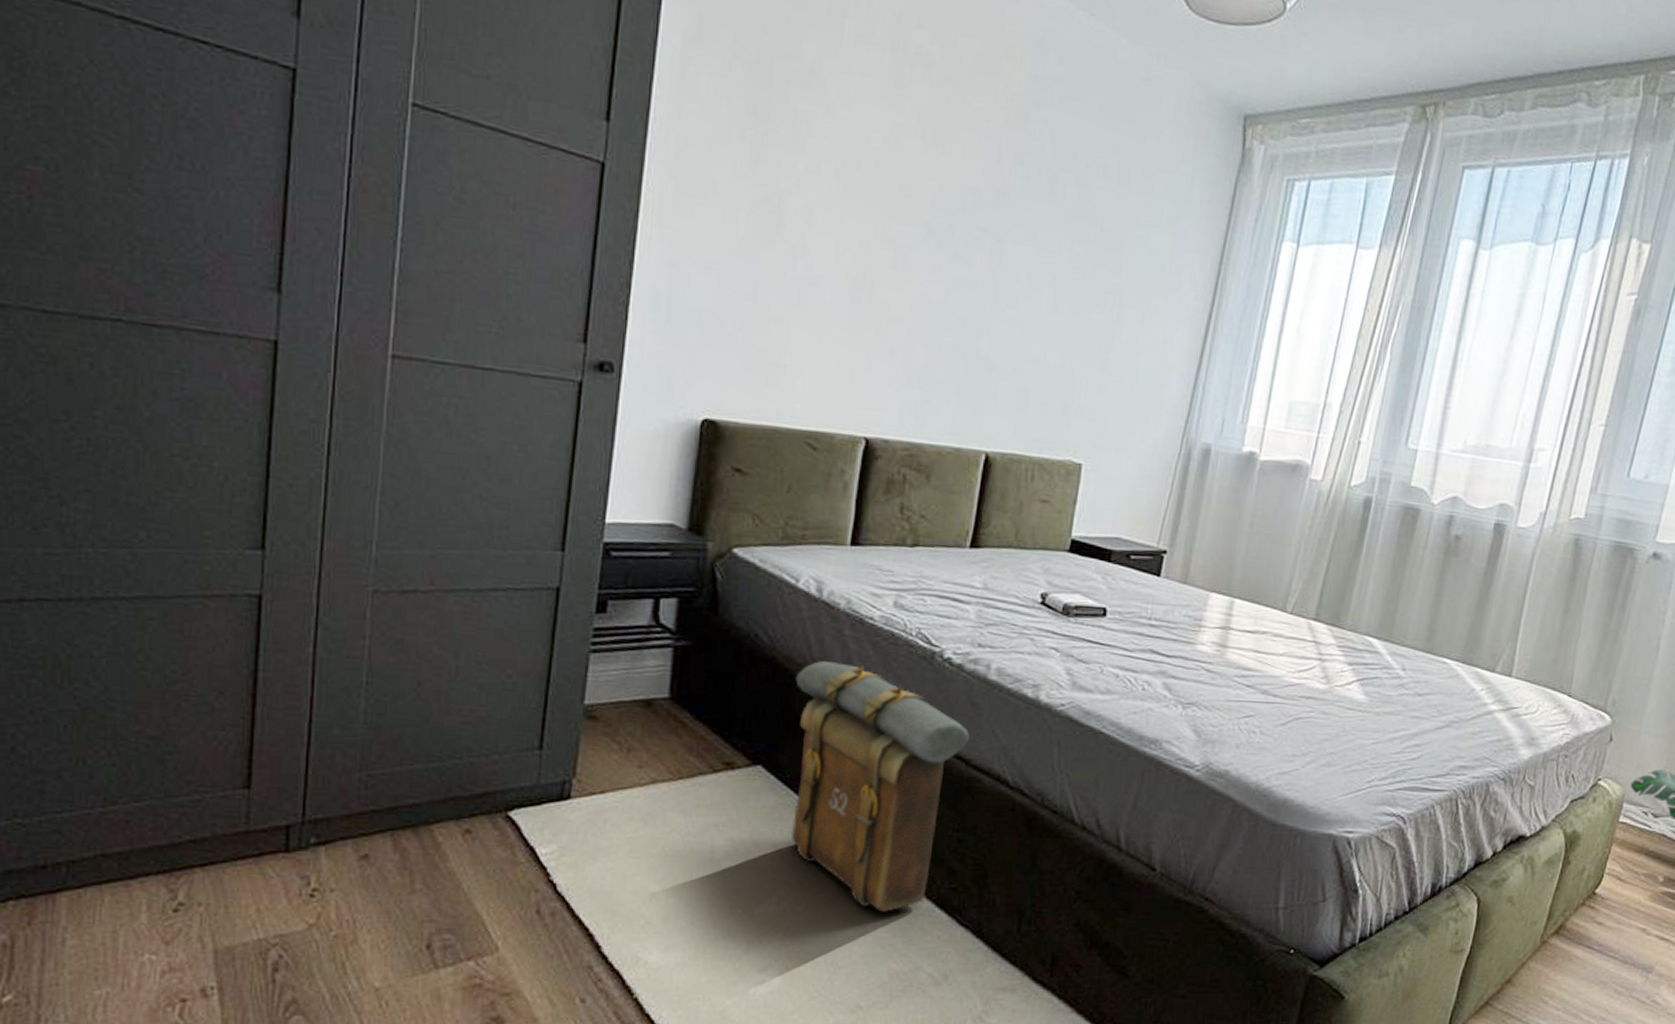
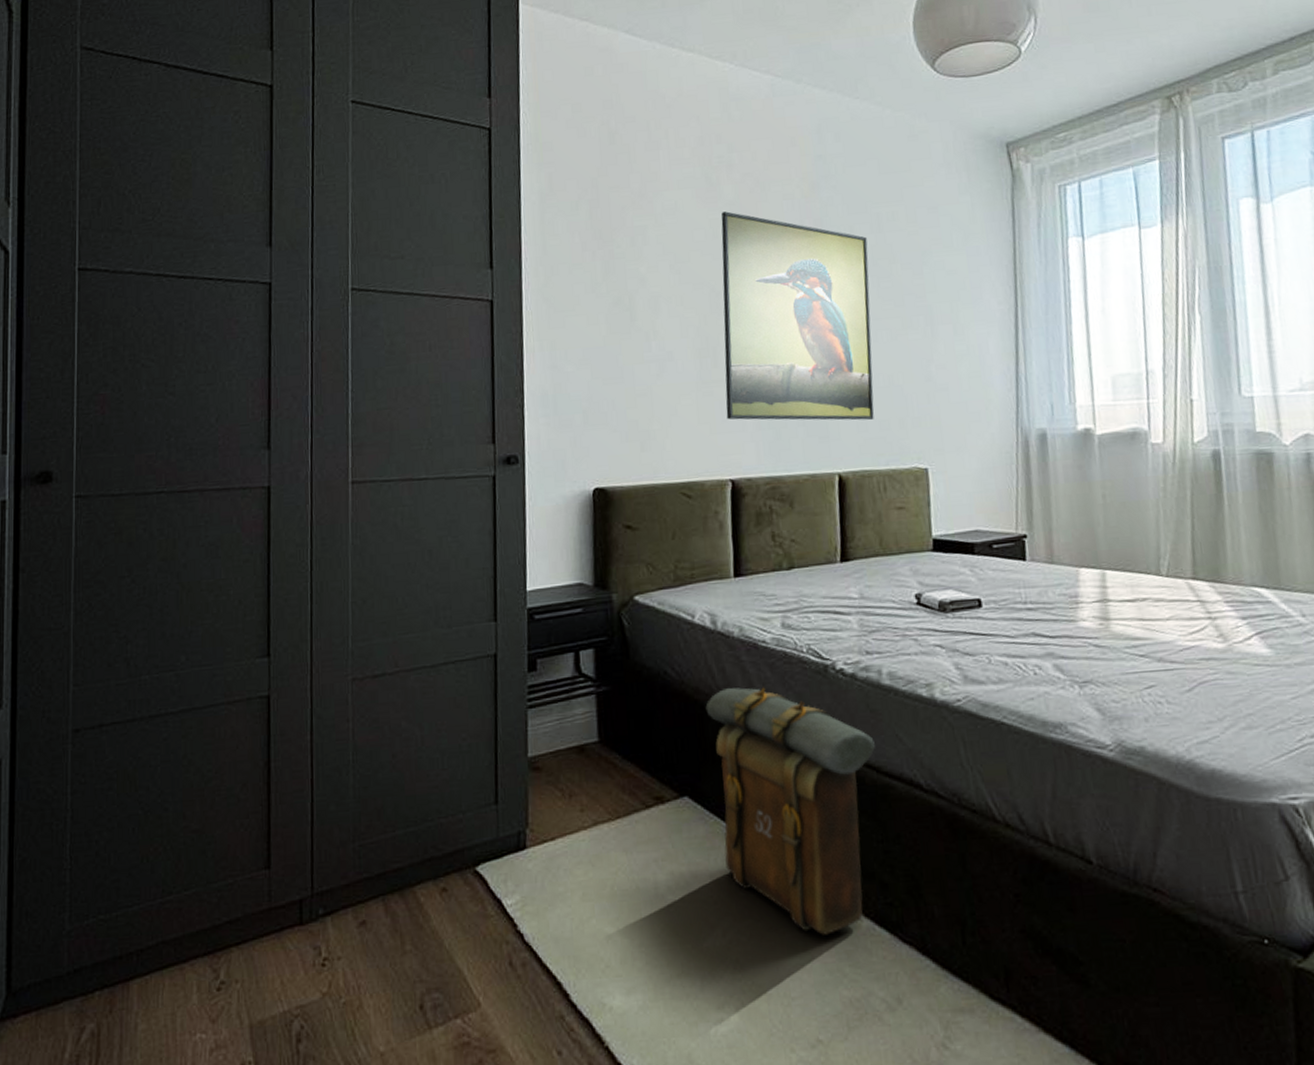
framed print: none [872,117,1070,400] -> present [721,211,874,421]

